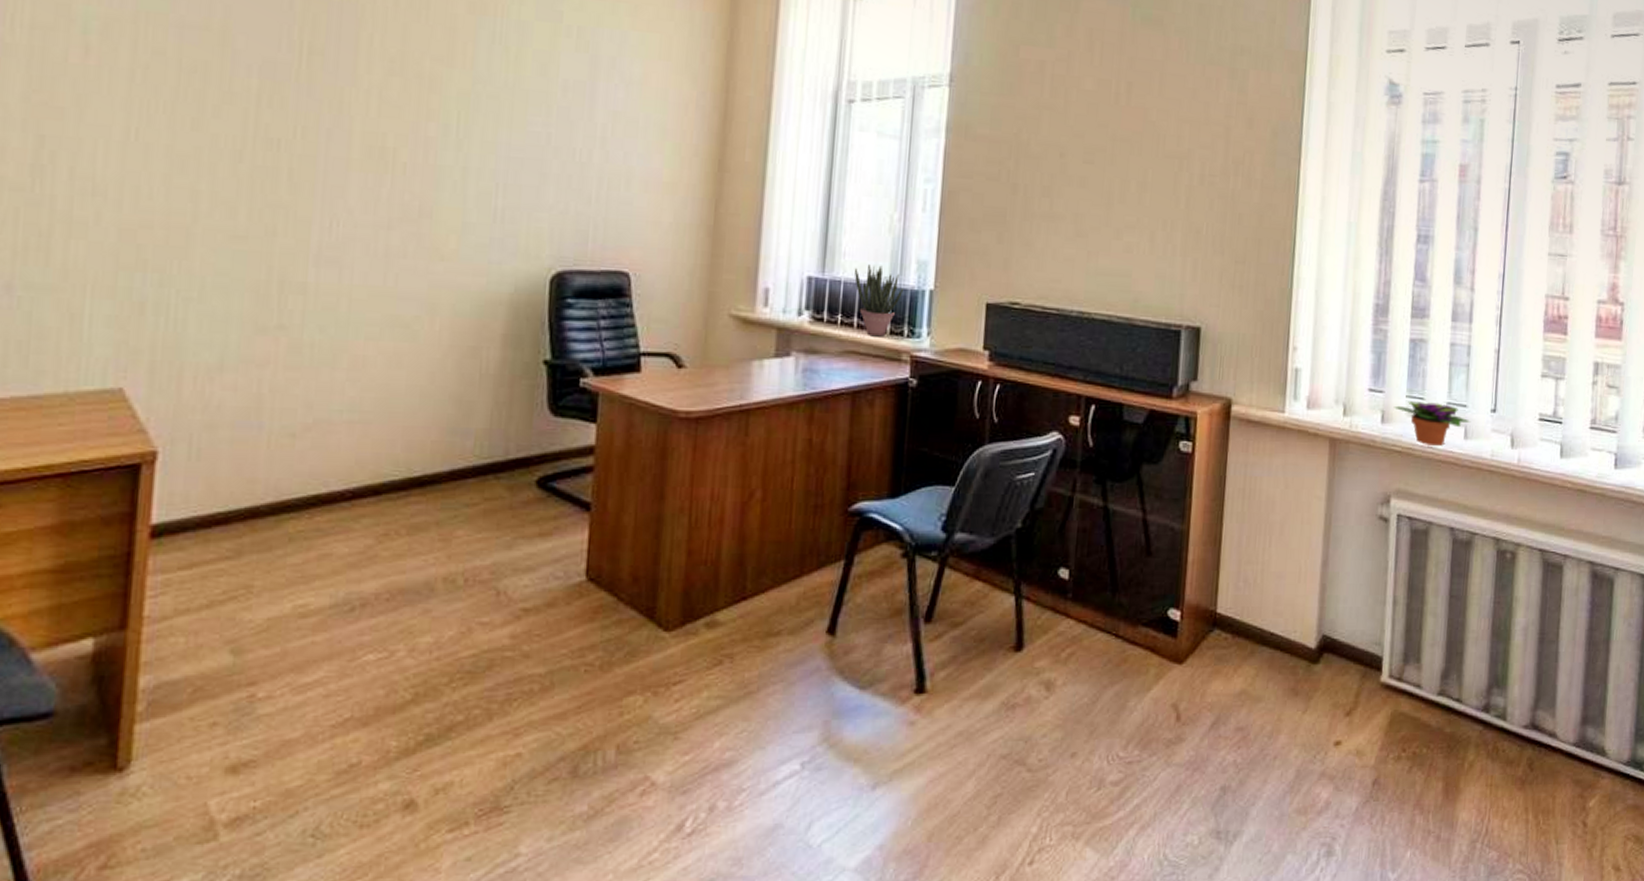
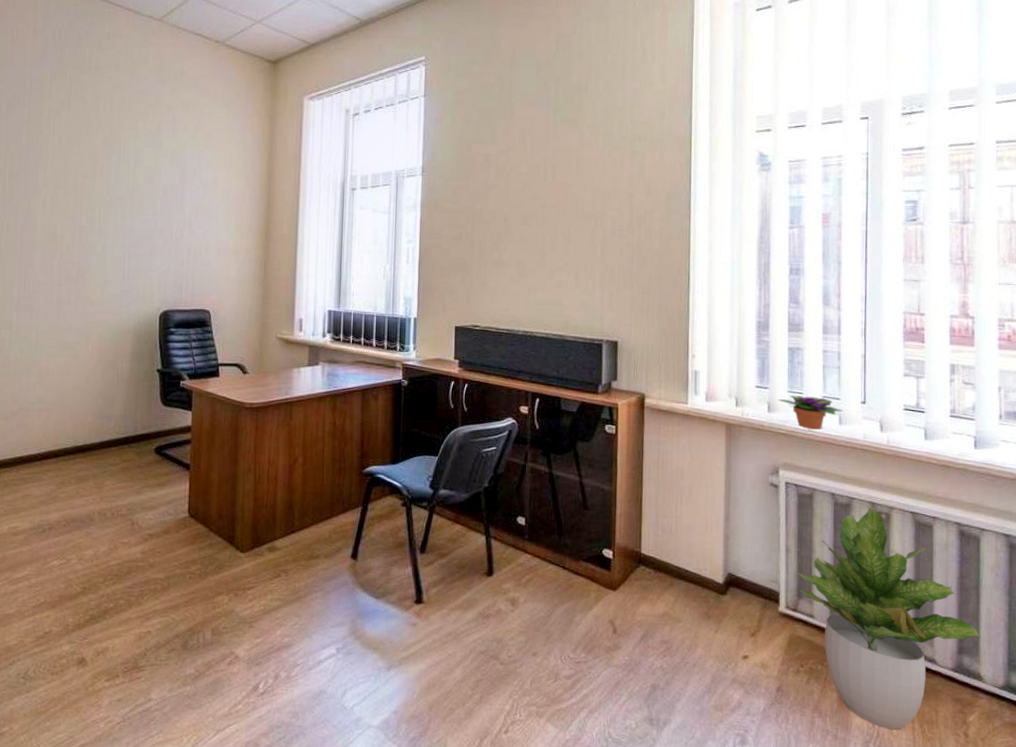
potted plant: present [854,264,904,337] -> none [361,301,396,351]
potted plant: none [1404,544,1609,824] -> present [797,506,982,730]

